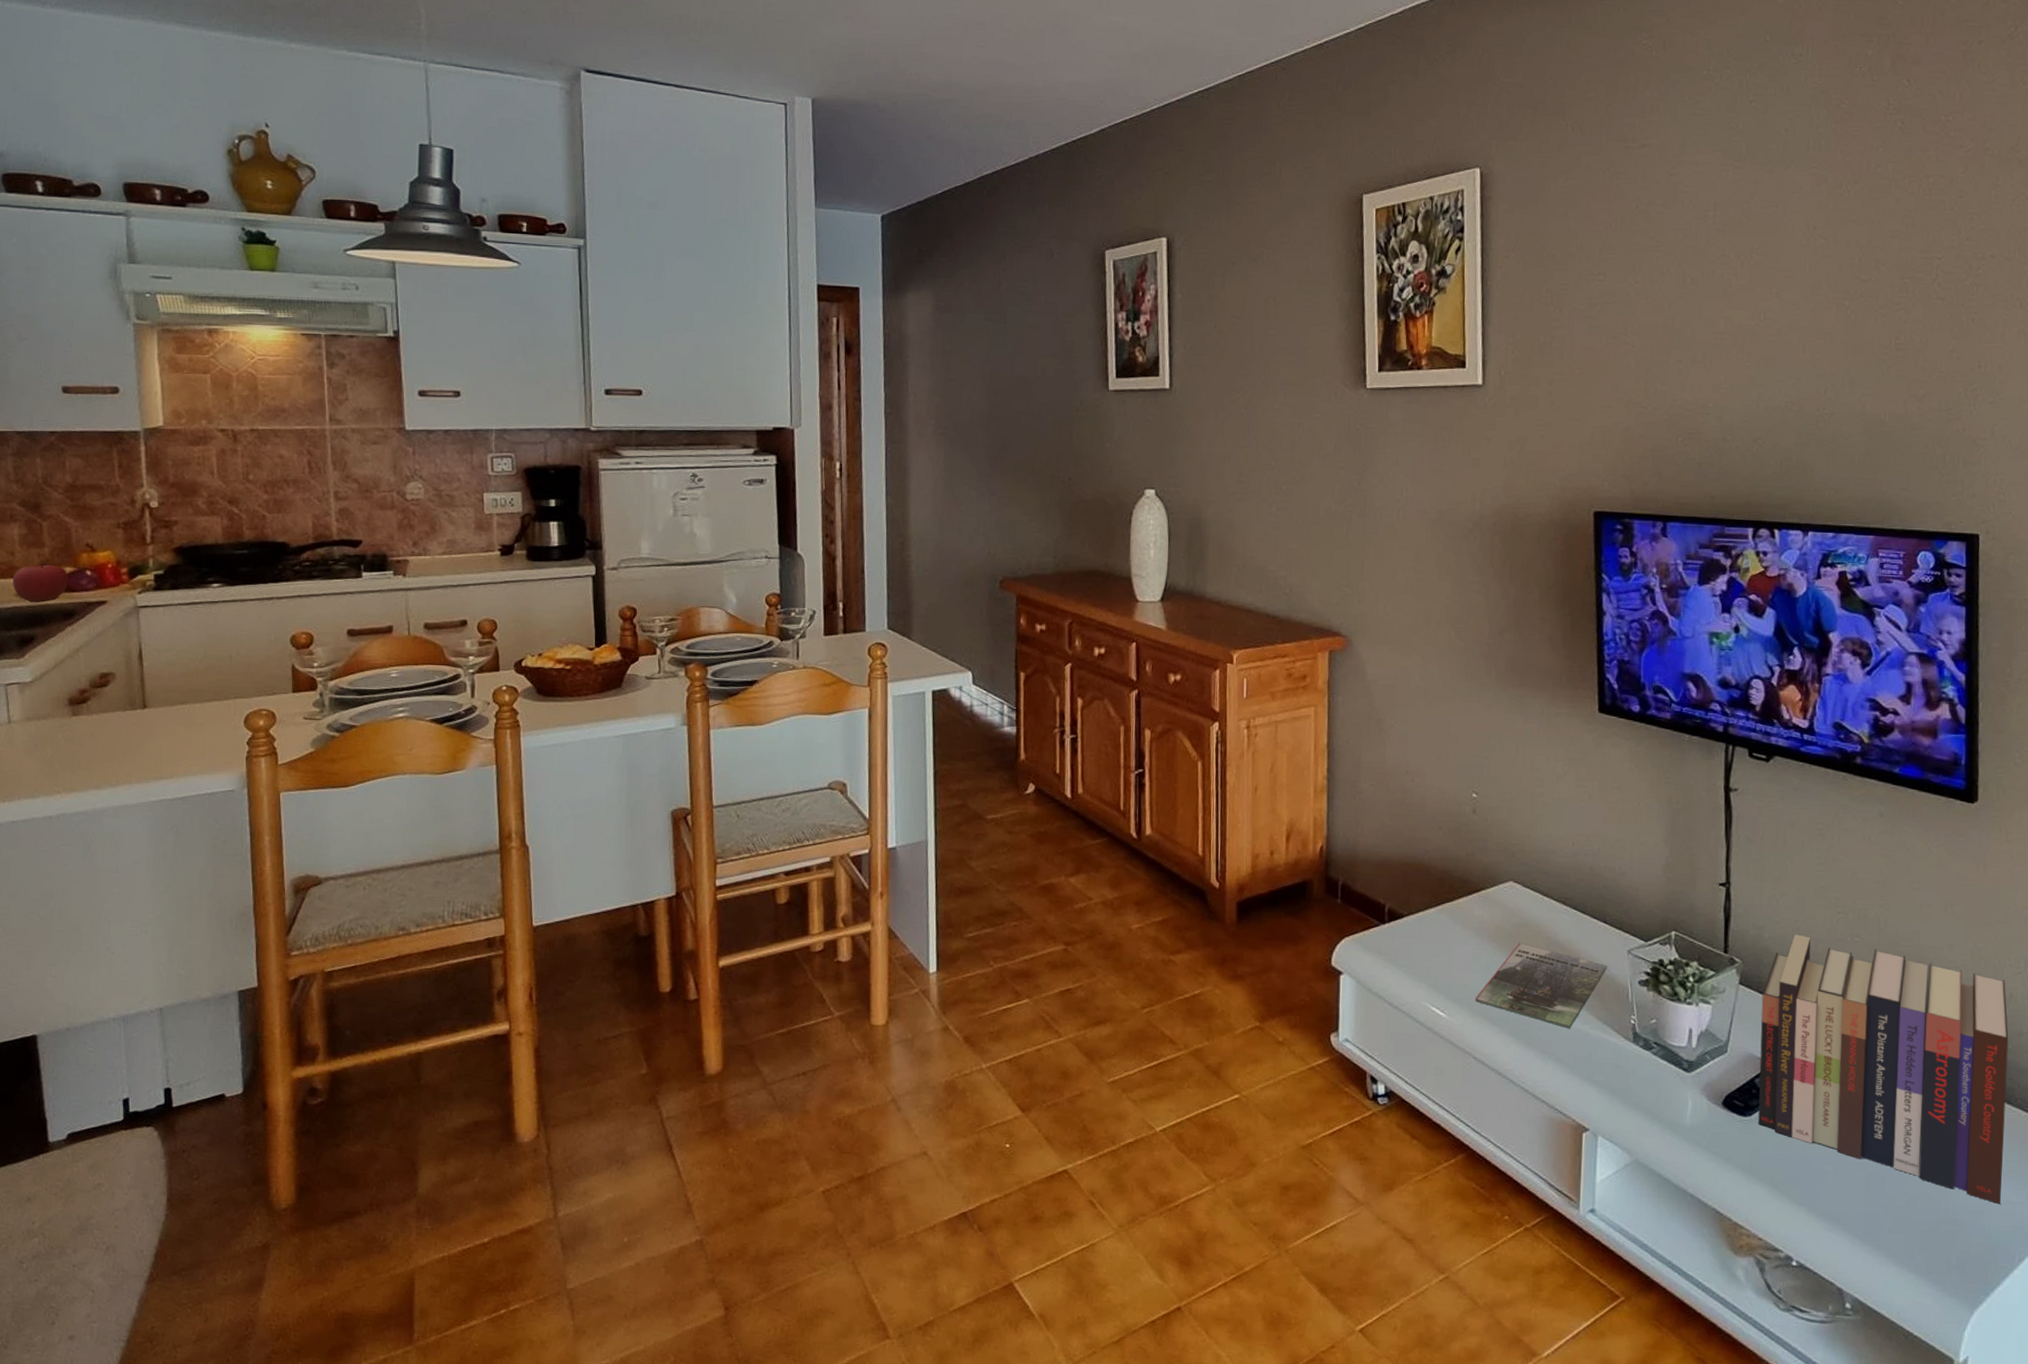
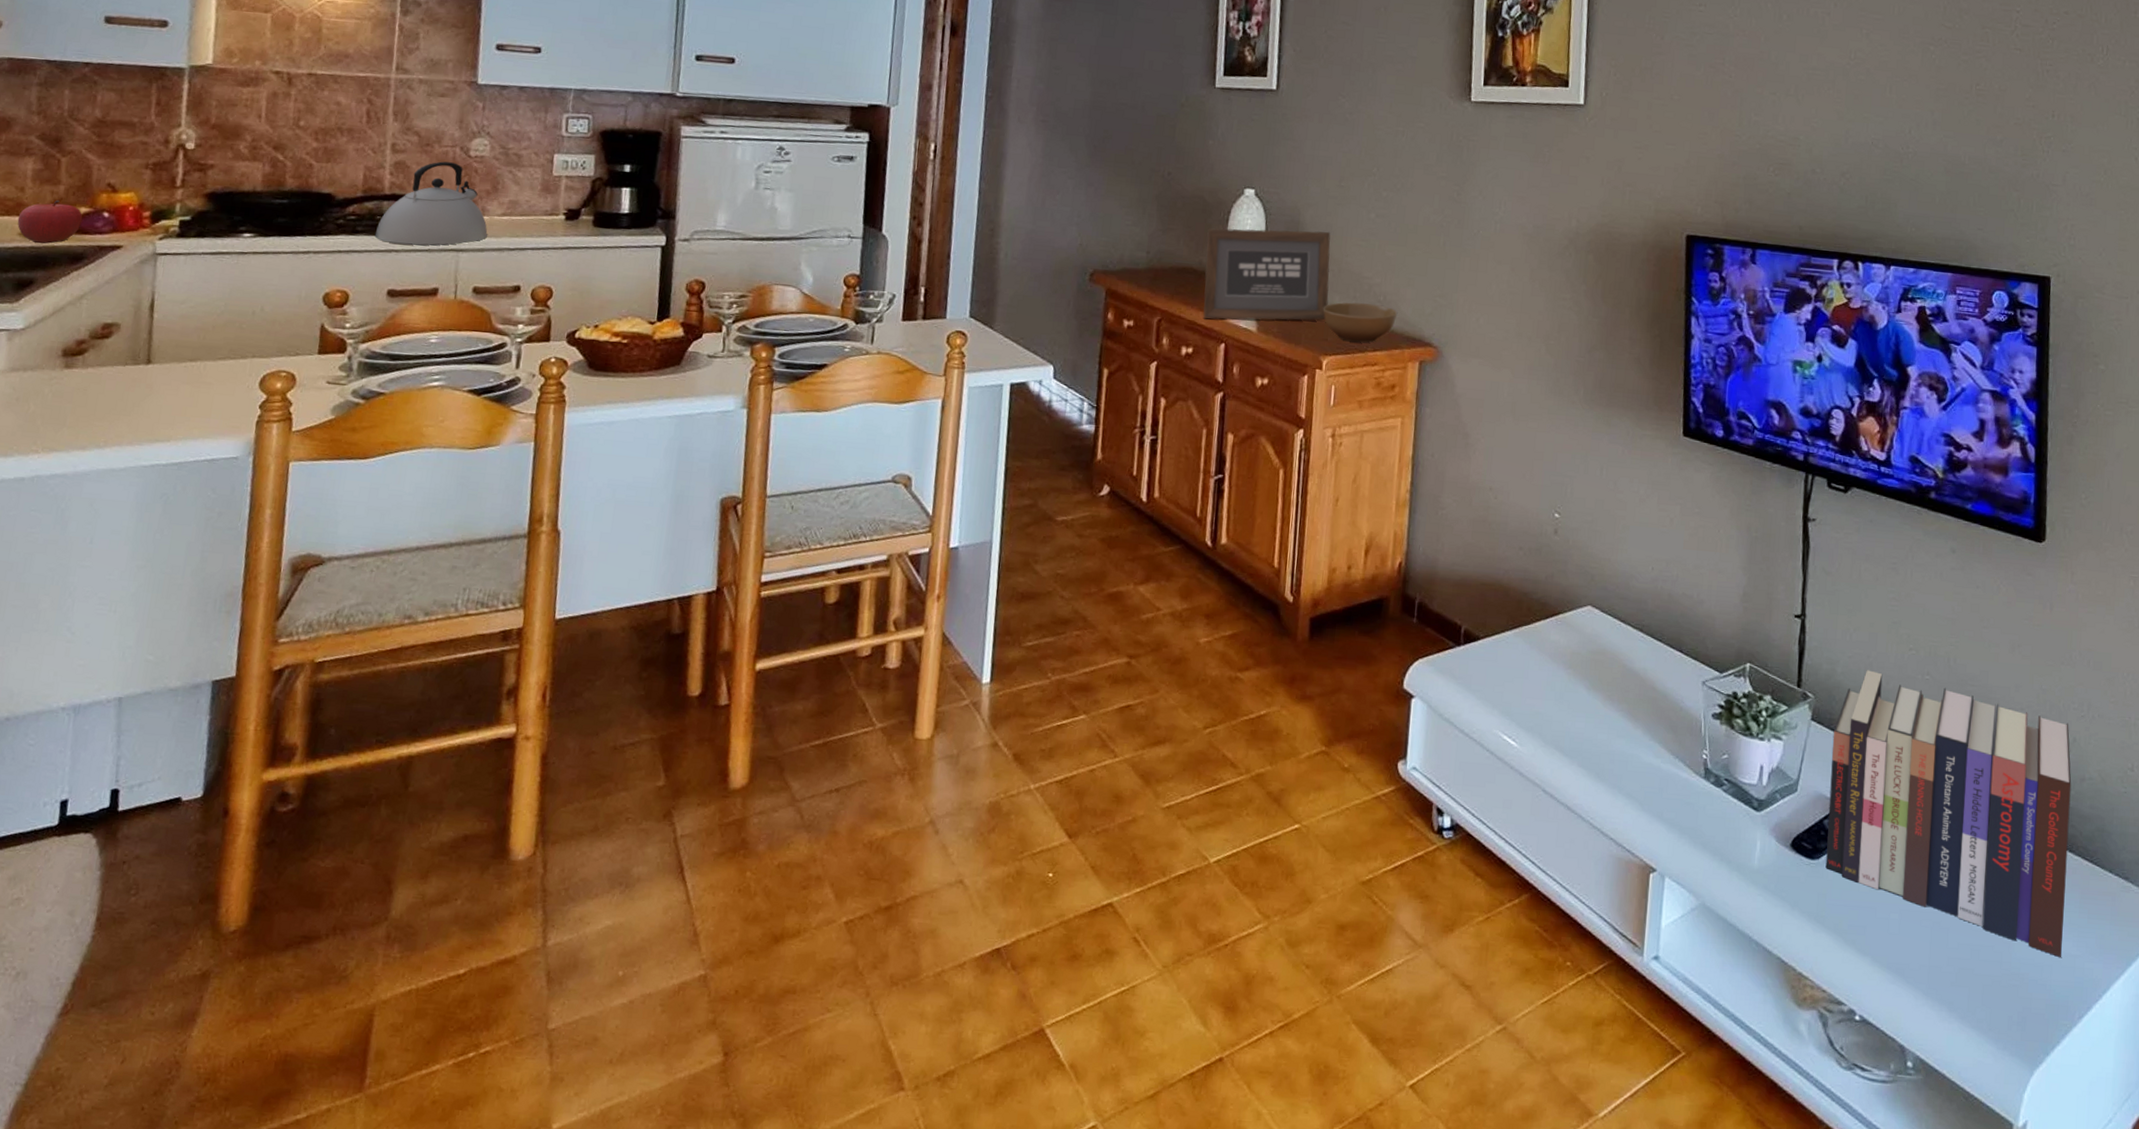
kettle: none [329,506,431,587] -> present [374,161,488,246]
picture frame: none [1111,527,1235,620] -> present [1203,228,1331,321]
bowl: none [1230,596,1305,635] -> present [1323,302,1398,343]
magazine: present [1475,943,1607,1029] -> none [1547,671,1681,763]

